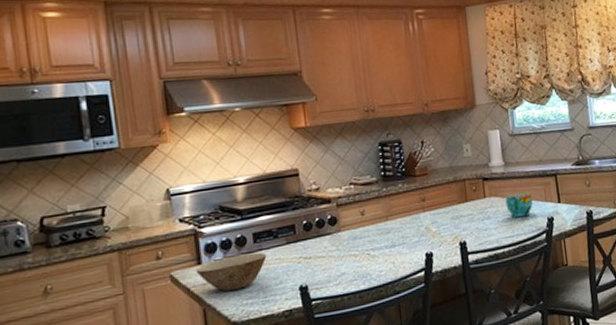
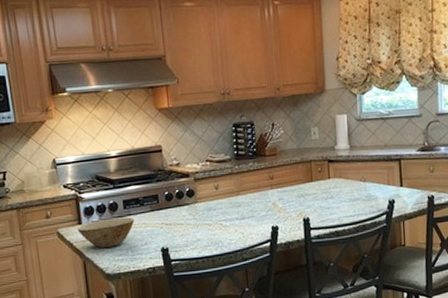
cup: present [505,192,533,218] -> none [349,175,375,199]

